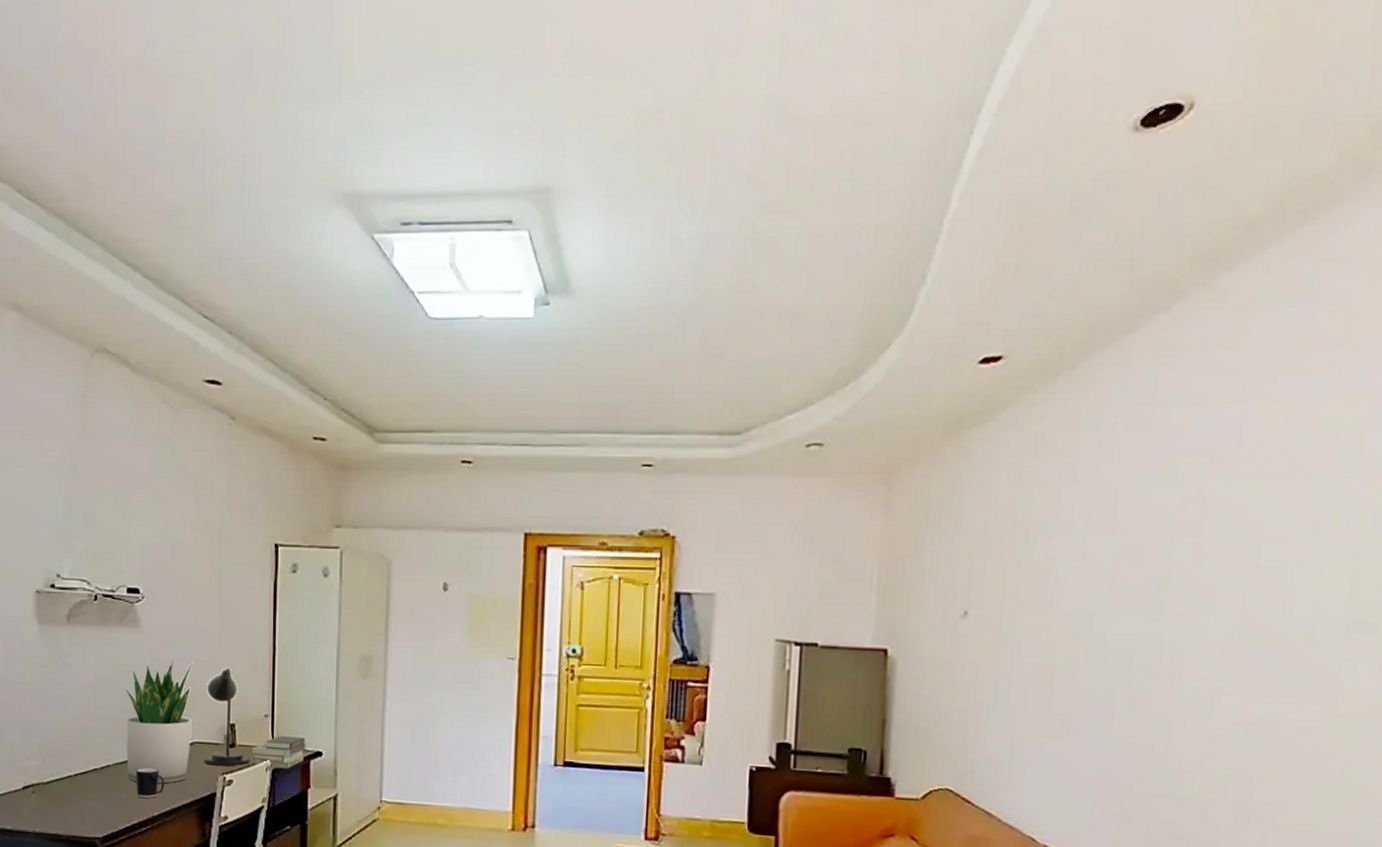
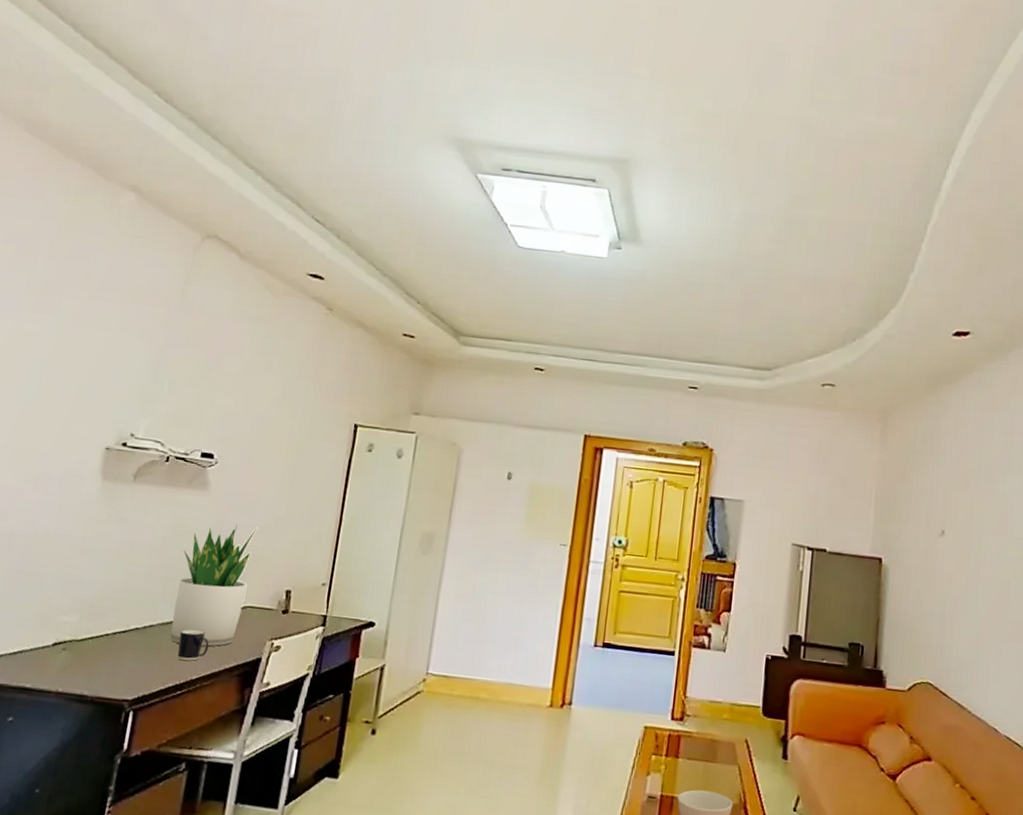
desk lamp: present [204,668,250,767] -> none [254,536,301,633]
books: present [252,736,306,769] -> none [305,604,360,638]

